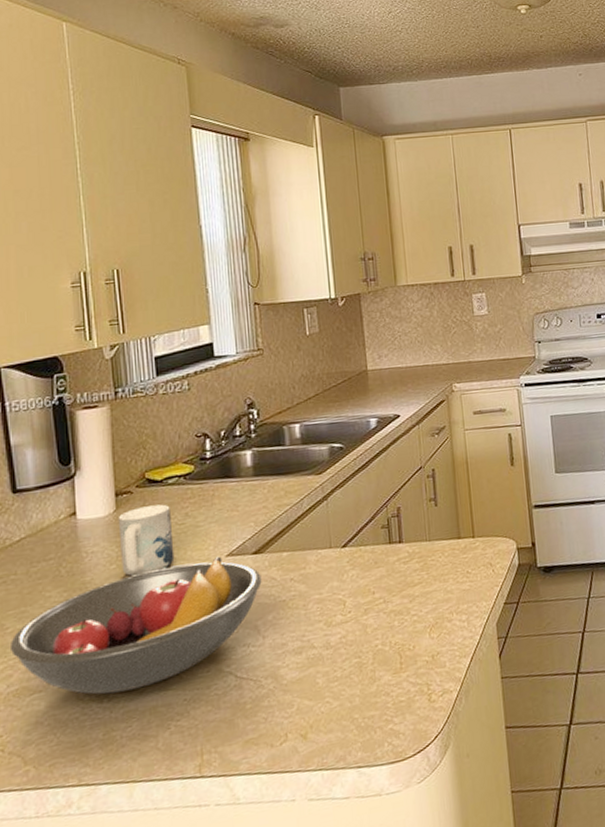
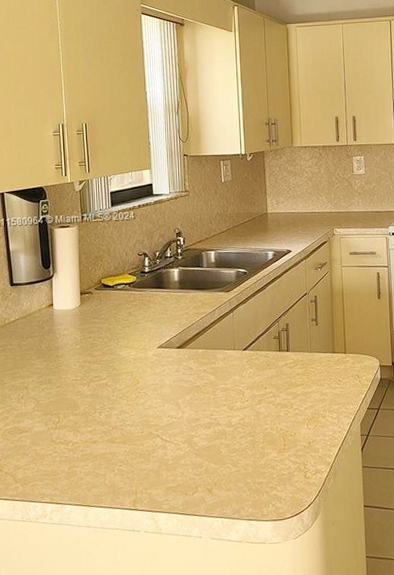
fruit bowl: present [9,556,262,695] -> none [7,347,183,440]
mug: present [118,504,175,577] -> none [82,304,121,356]

